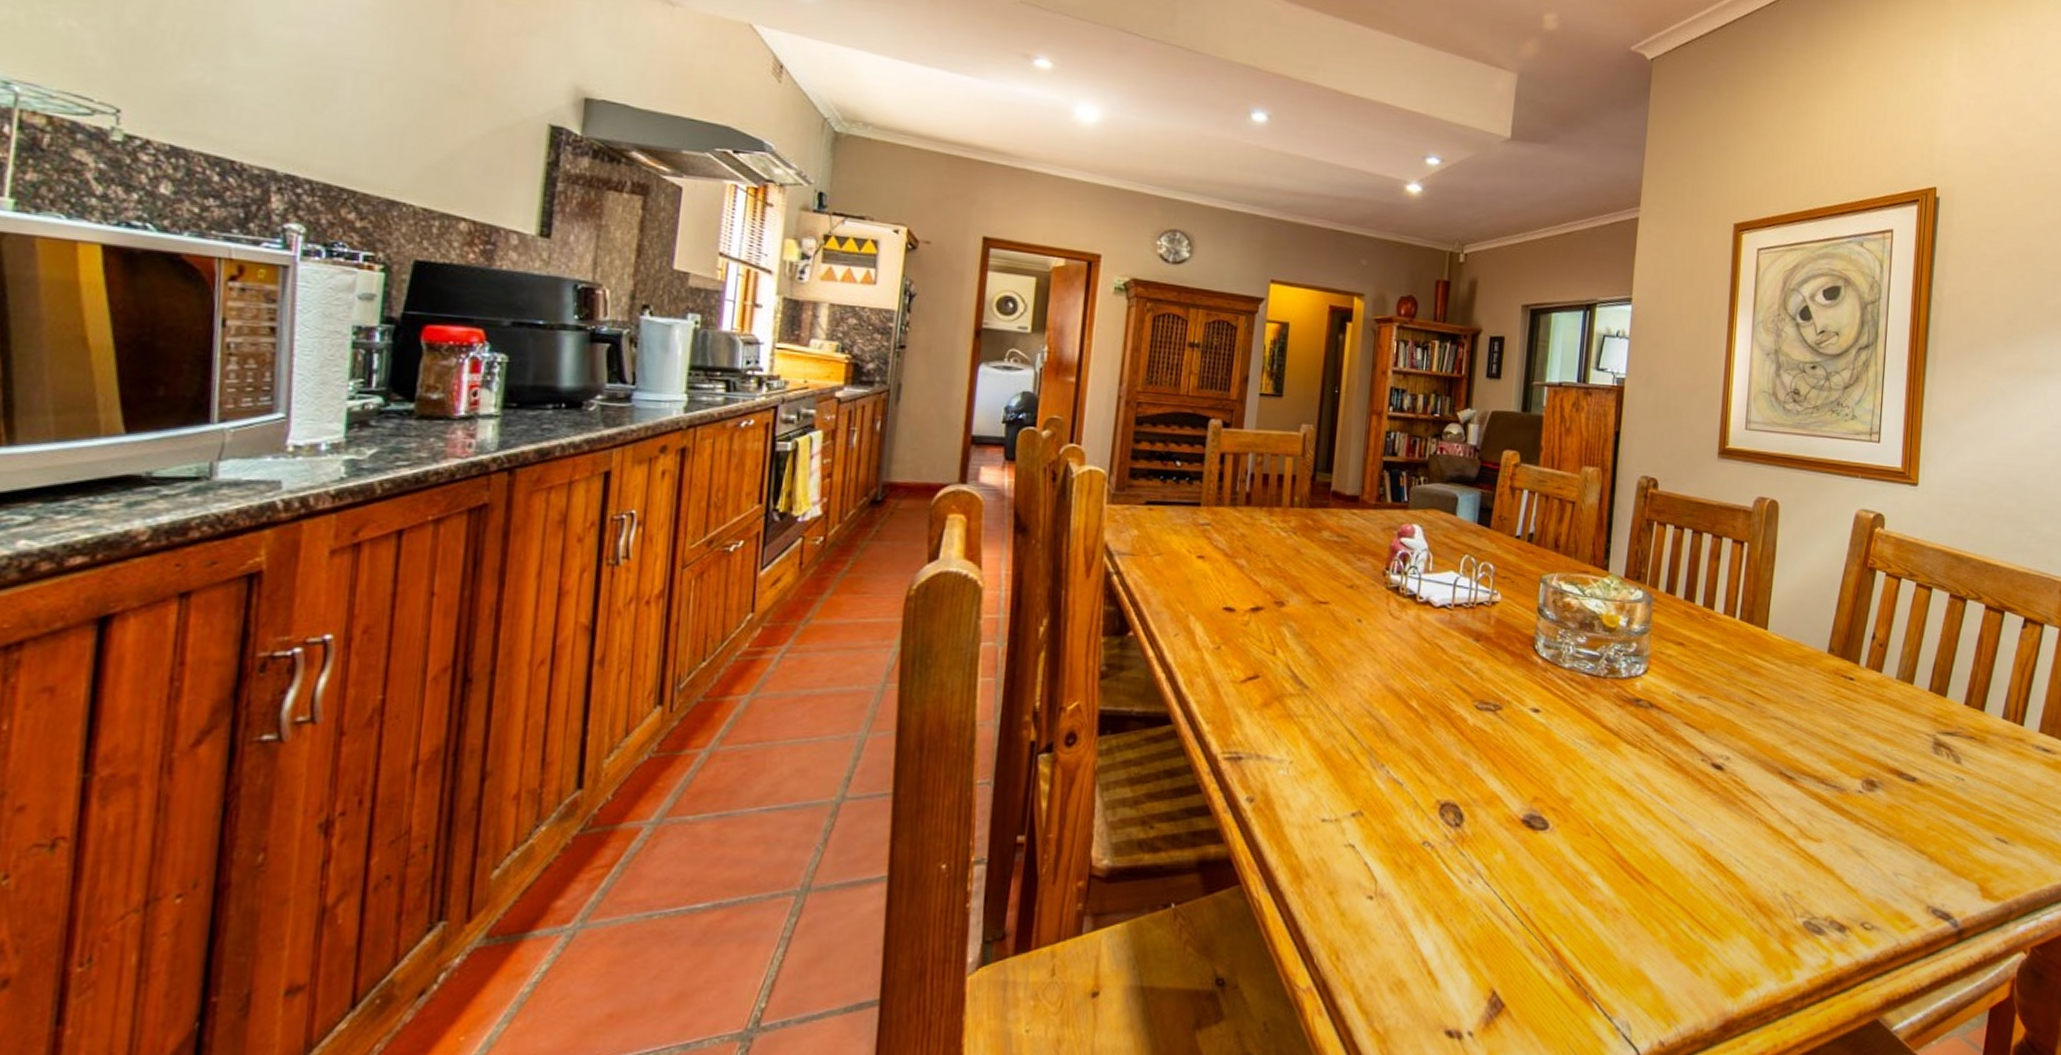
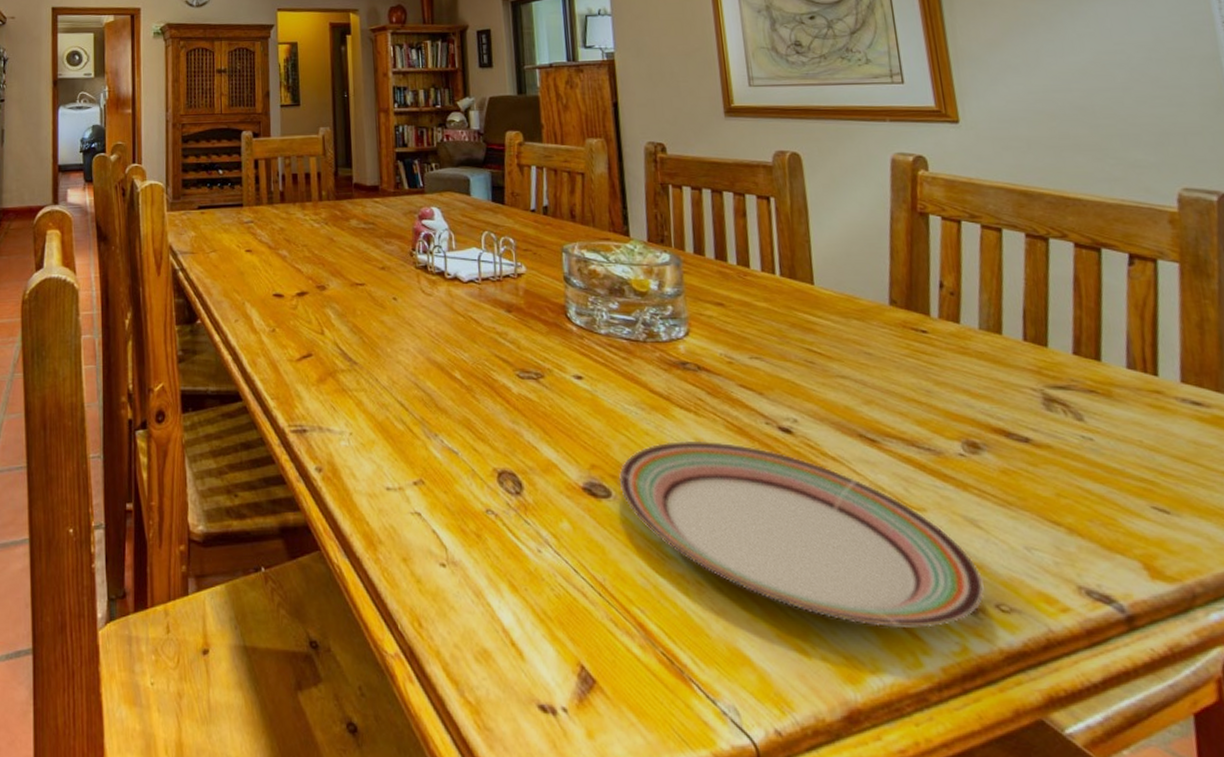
plate: none [1558,775,1855,945] -> present [618,440,984,628]

